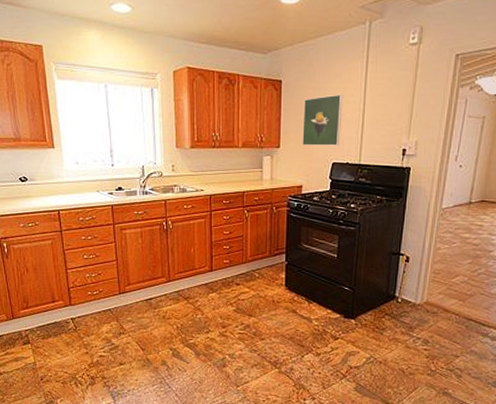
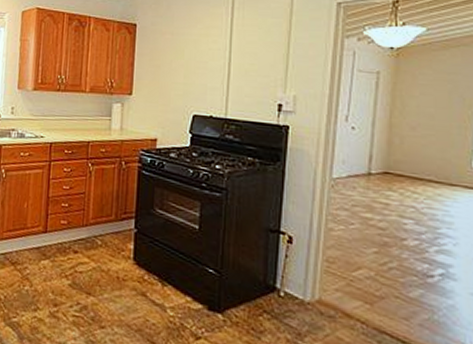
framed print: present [302,94,343,146] -> none [158,40,206,96]

